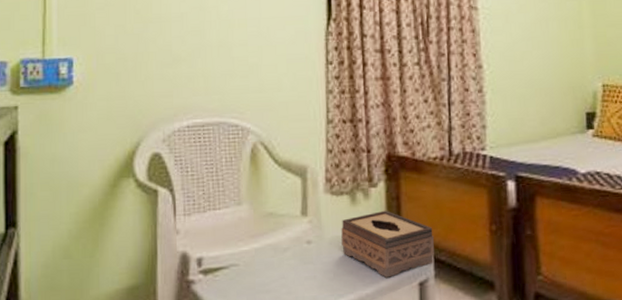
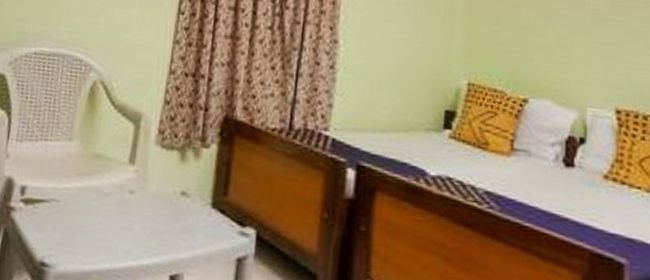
tissue box: present [341,210,434,278] -> none [163,174,260,246]

